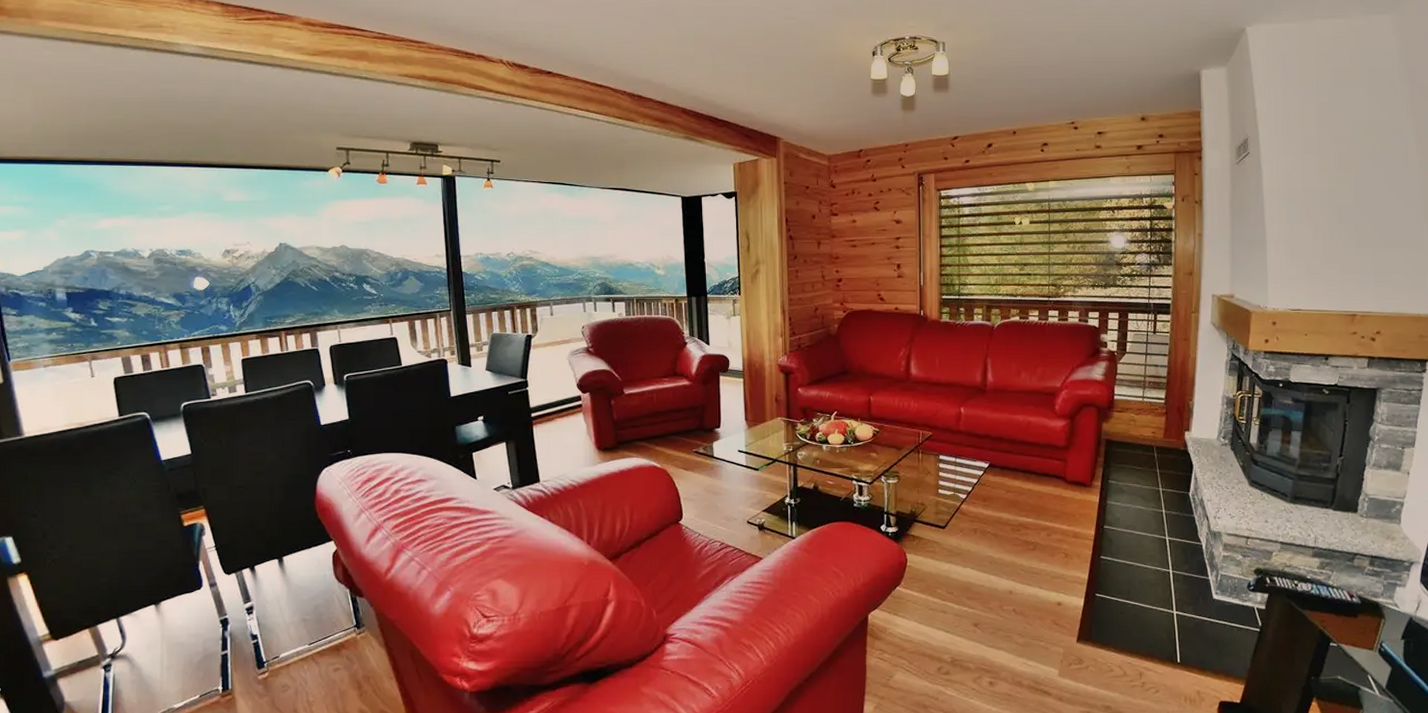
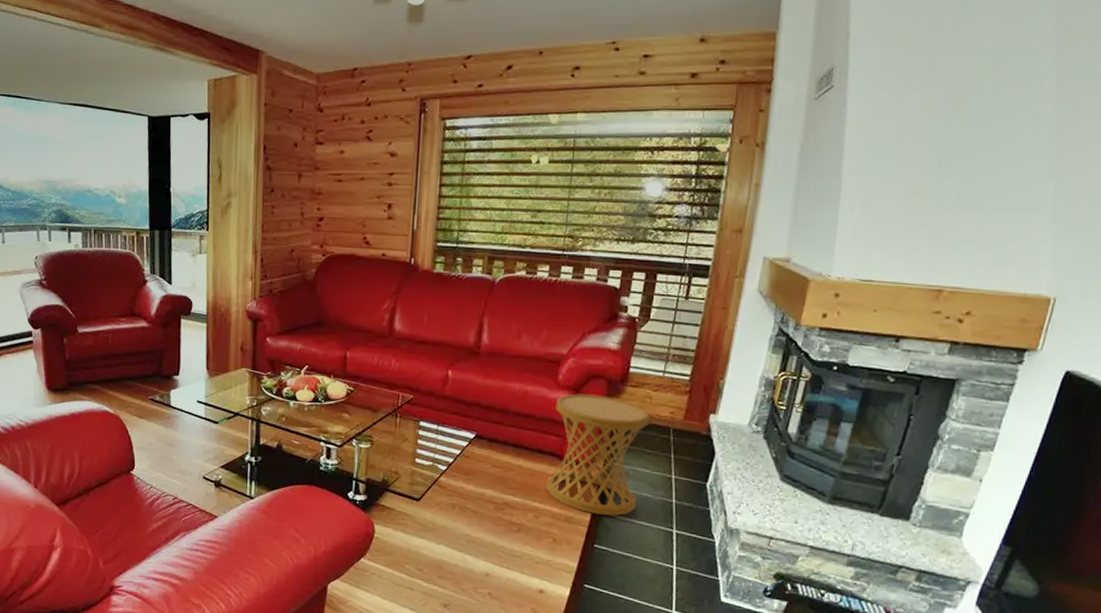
side table: none [1053,421,1135,529] -> present [545,394,650,516]

